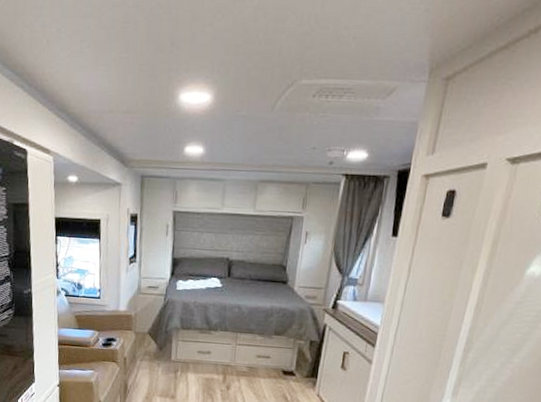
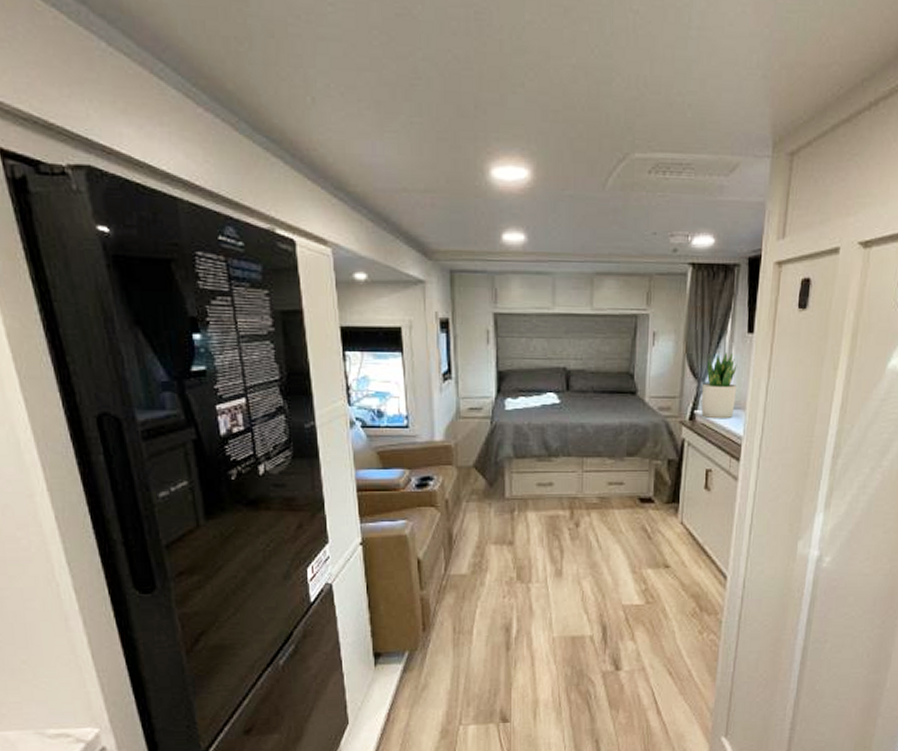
planter: none [343,253,380,310] -> present [701,353,737,419]

